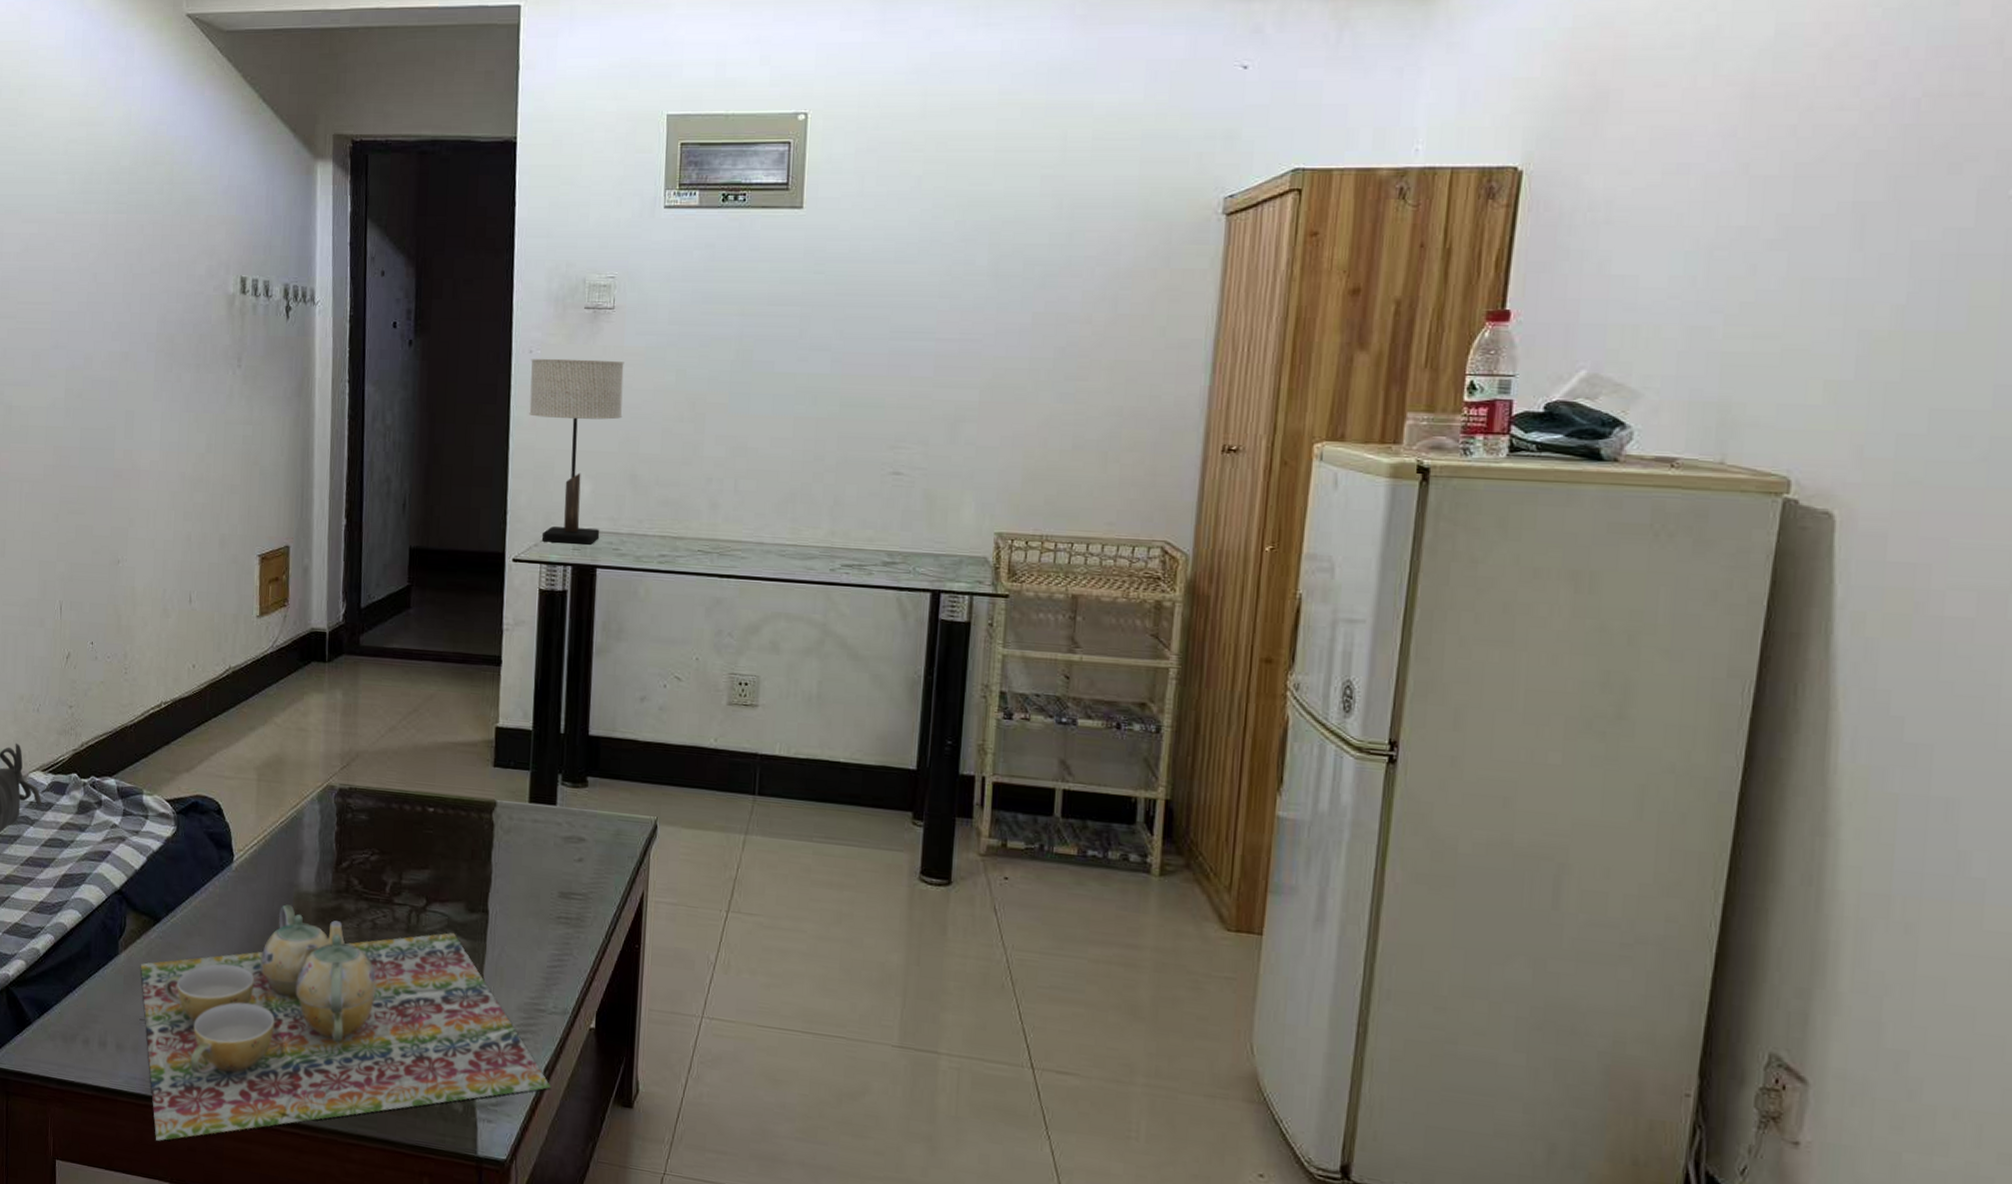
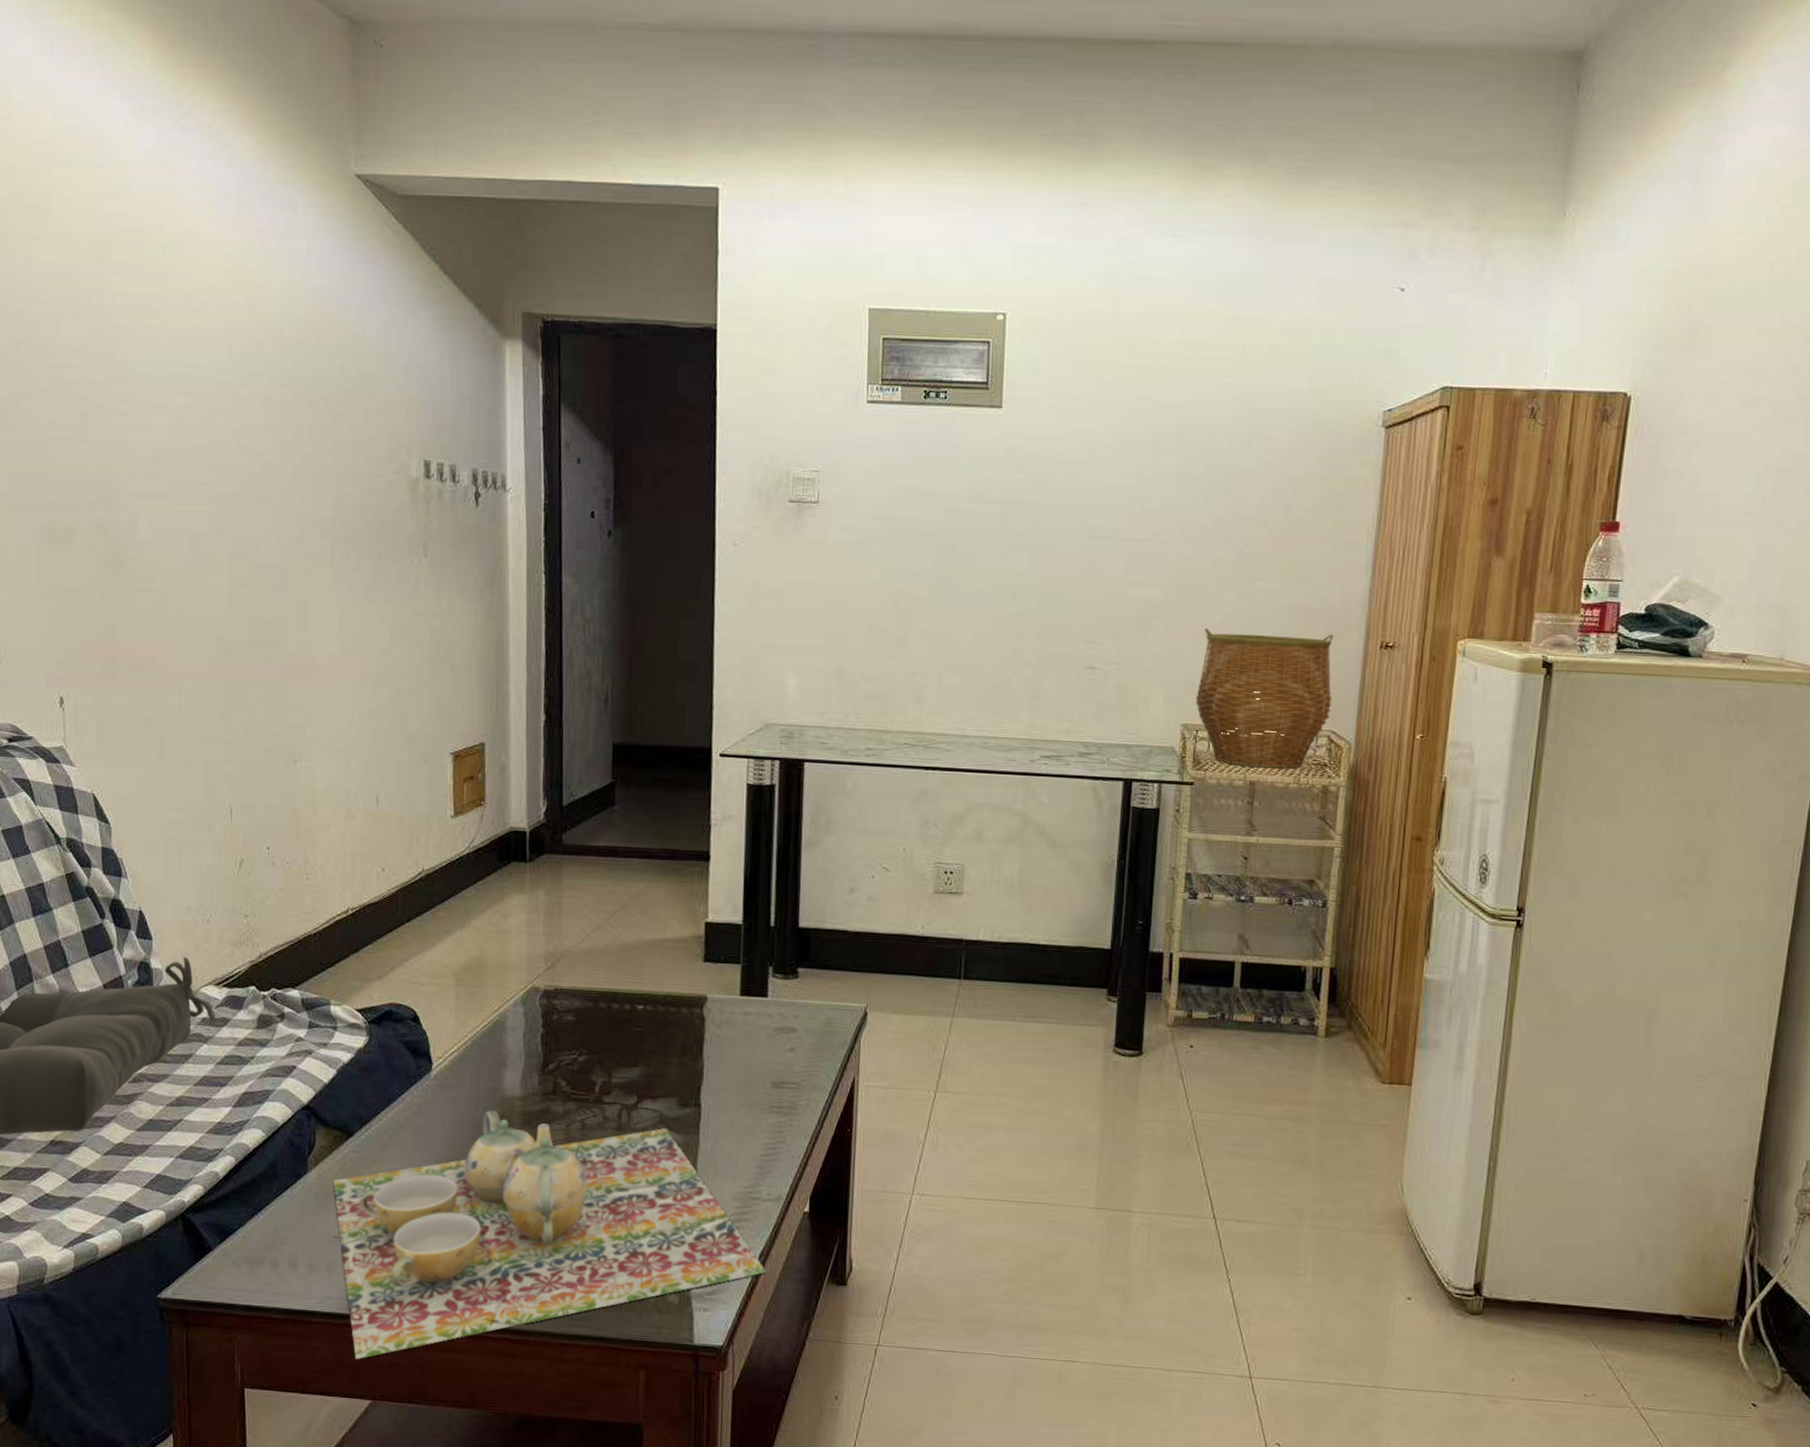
table lamp: present [529,358,624,545] -> none [734,551,829,739]
basket: none [1010,431,1168,582] -> present [1195,627,1334,769]

